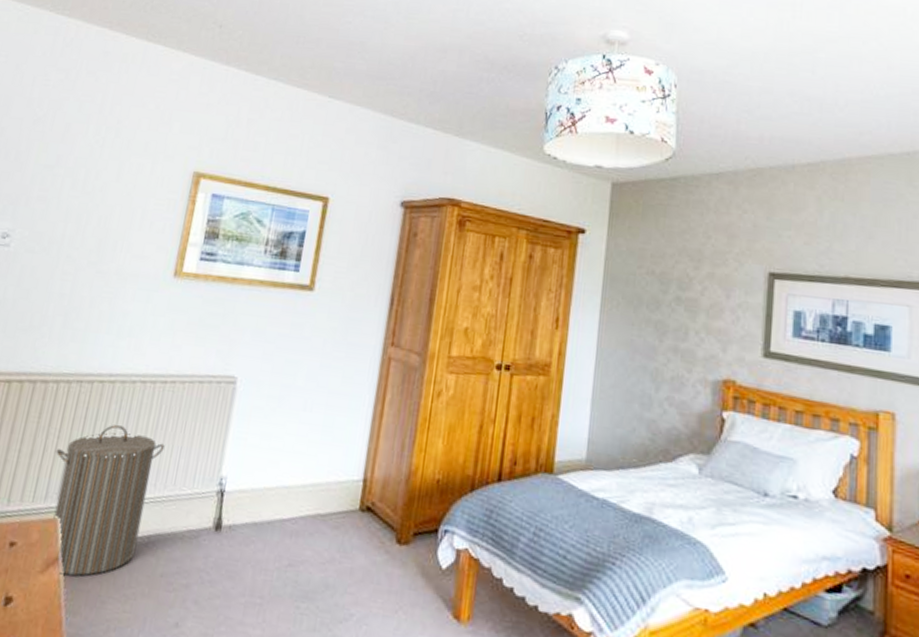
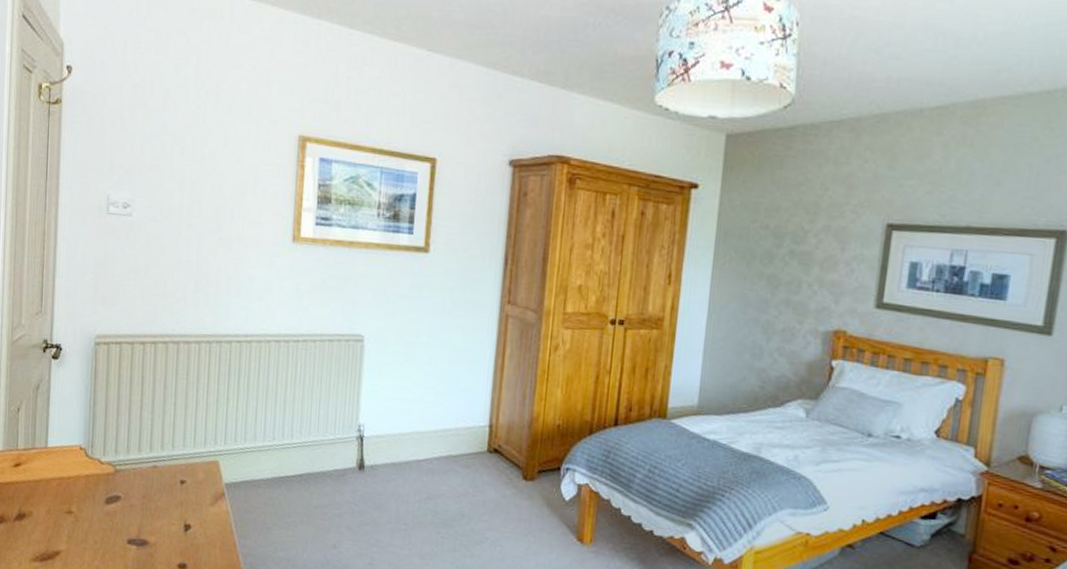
laundry hamper: present [53,424,165,577] -> none [207,379,305,508]

